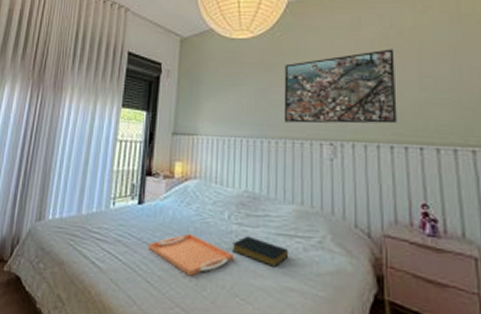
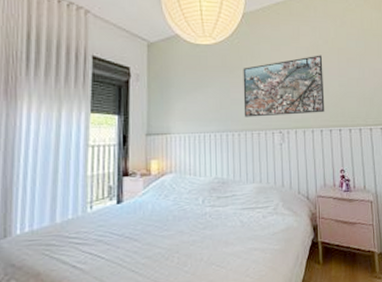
serving tray: present [148,233,234,277] -> none [130,221,209,258]
hardback book: present [233,236,289,267] -> none [207,214,252,235]

